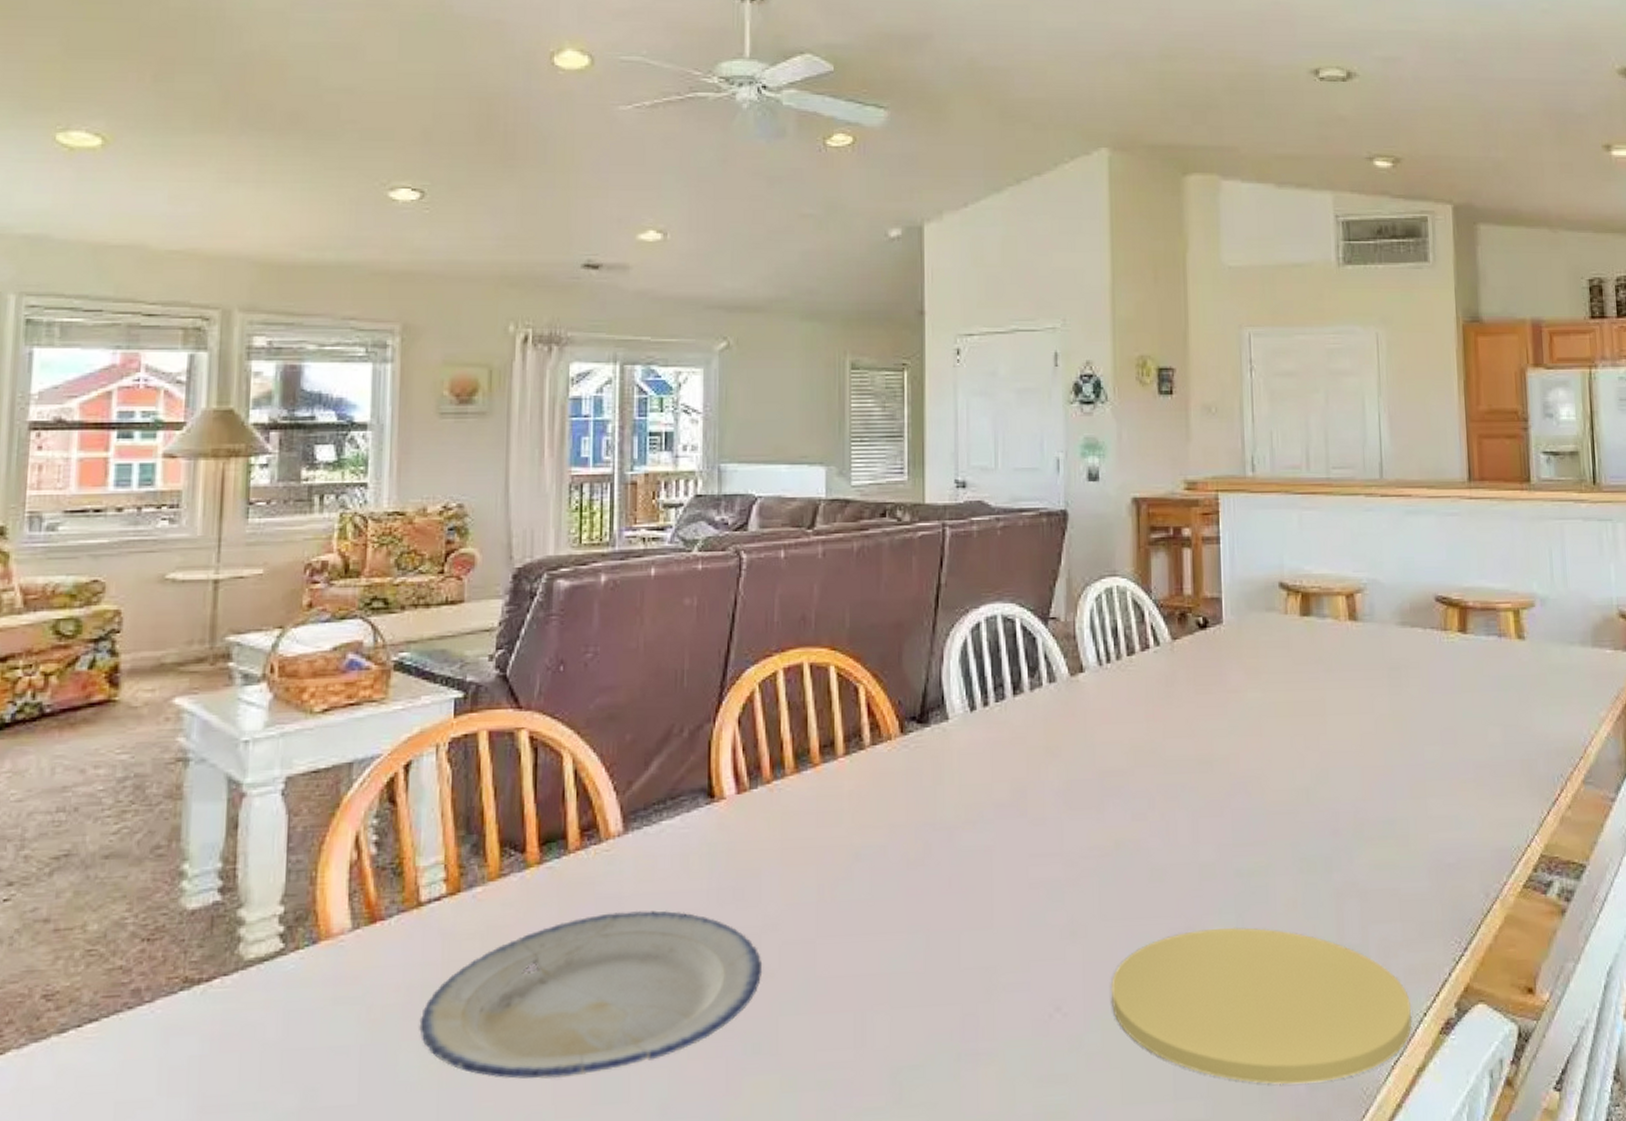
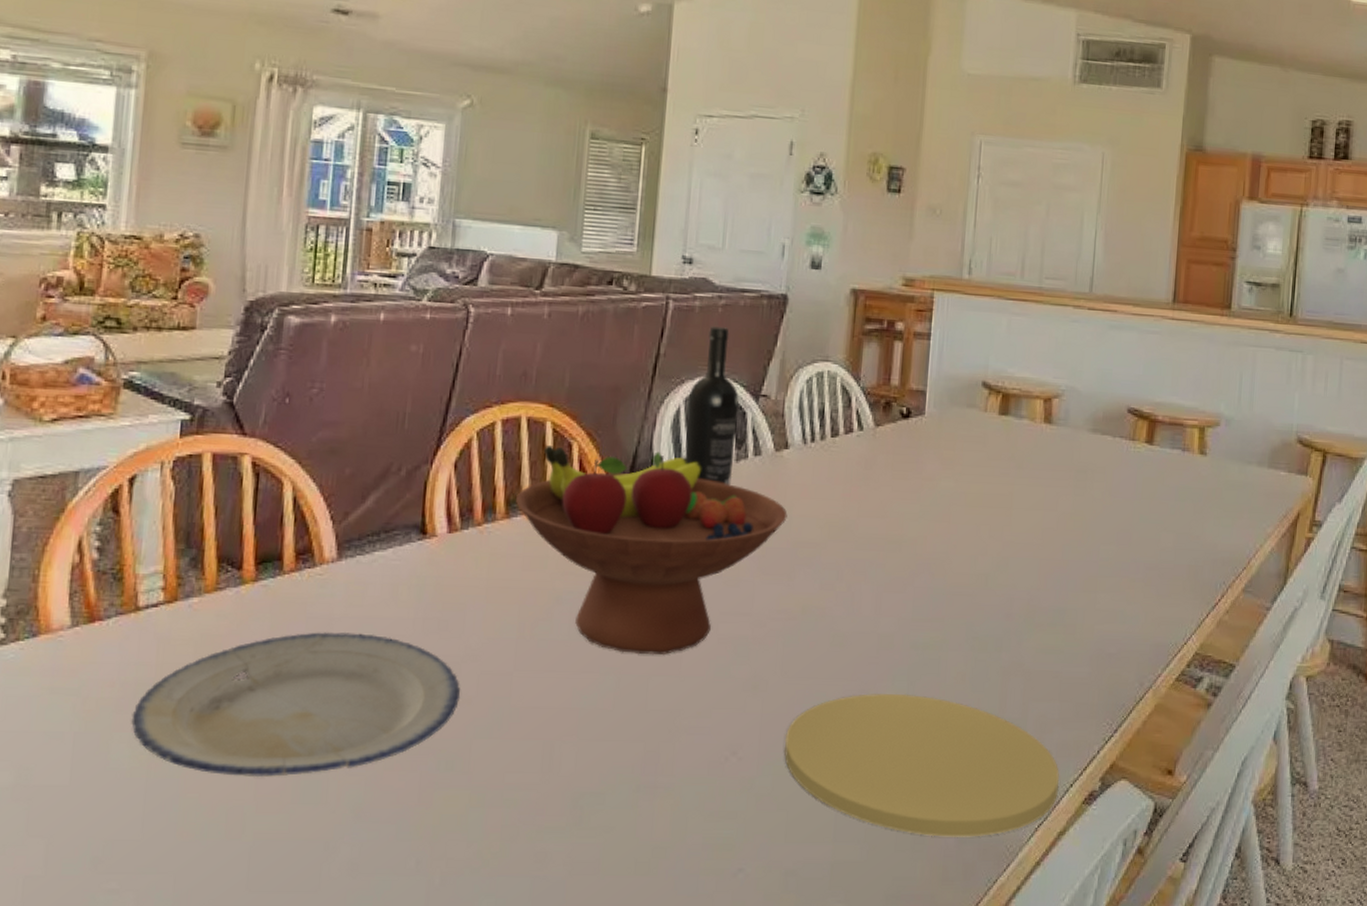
fruit bowl: none [805,687,1090,908] -> present [516,444,788,654]
wine bottle: none [974,549,1028,717] -> present [684,326,740,485]

